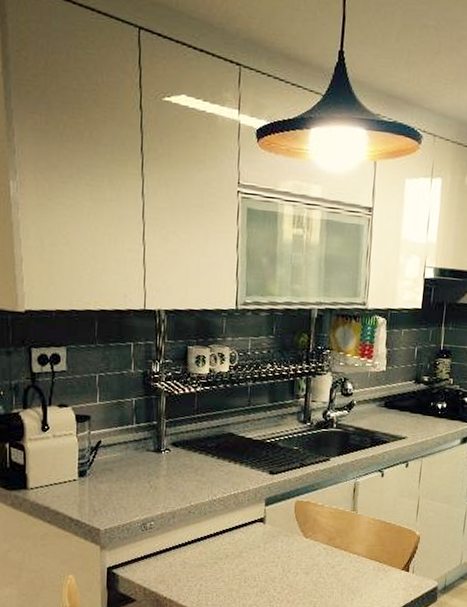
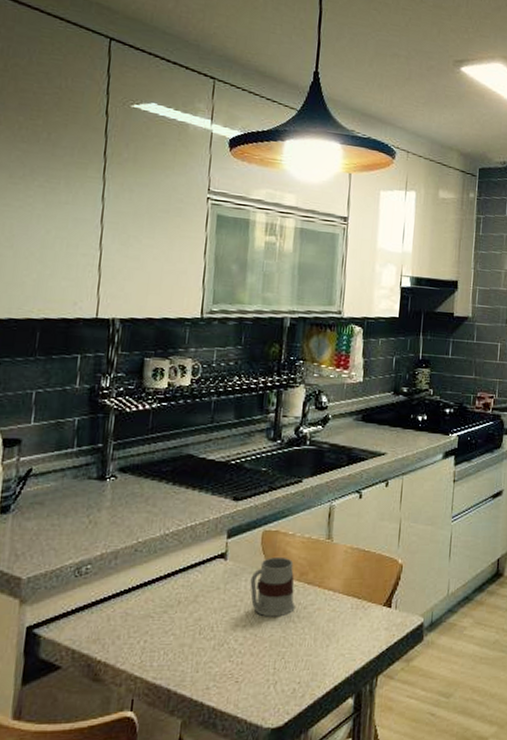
mug: none [285,523,325,573] -> present [250,556,296,617]

